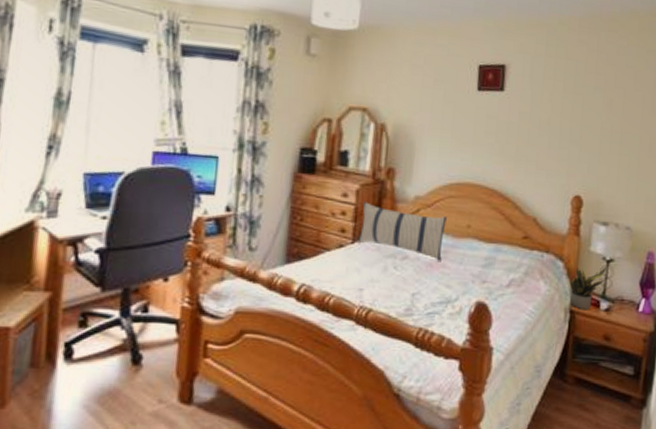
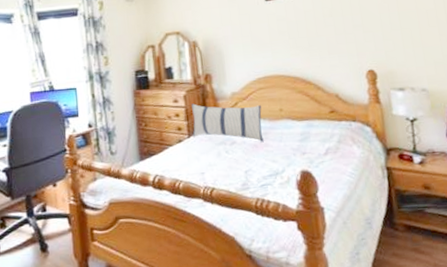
potted plant: present [569,266,606,309] -> none [380,125,413,165]

